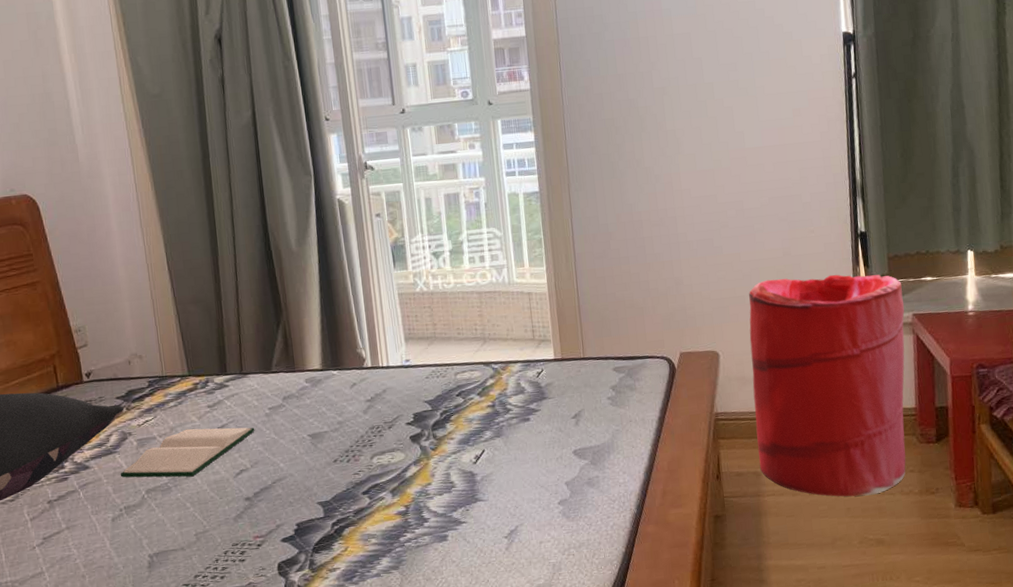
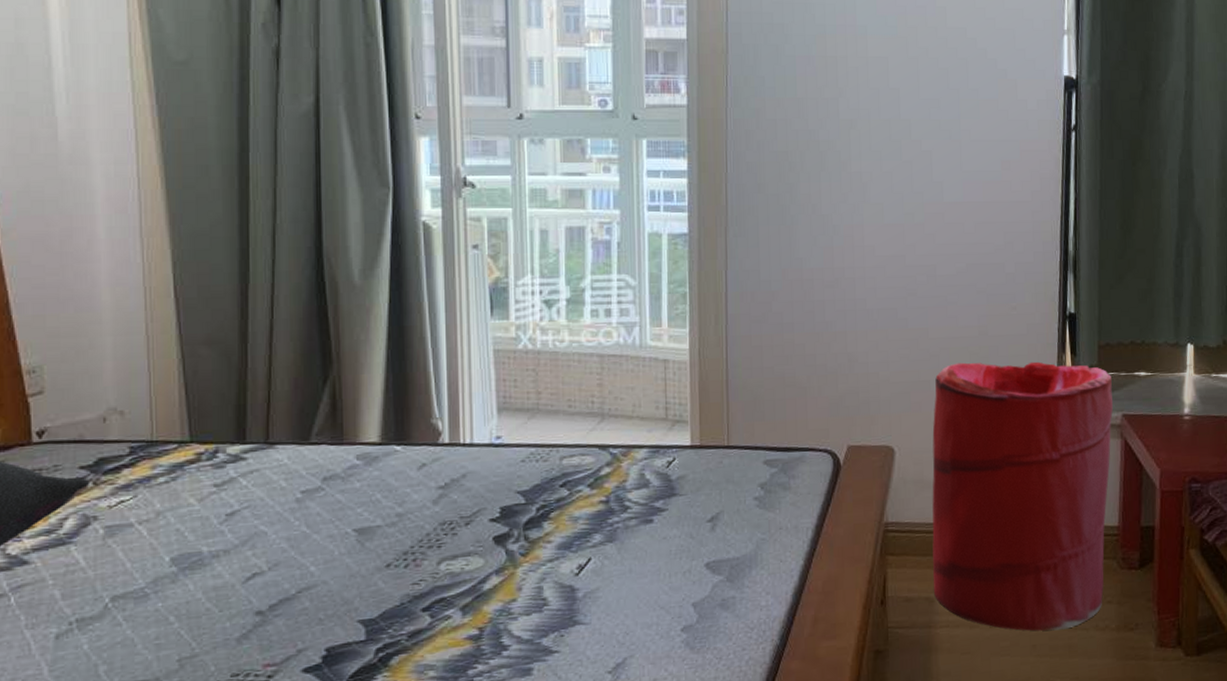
hardback book: present [120,427,255,478] -> none [74,514,279,581]

